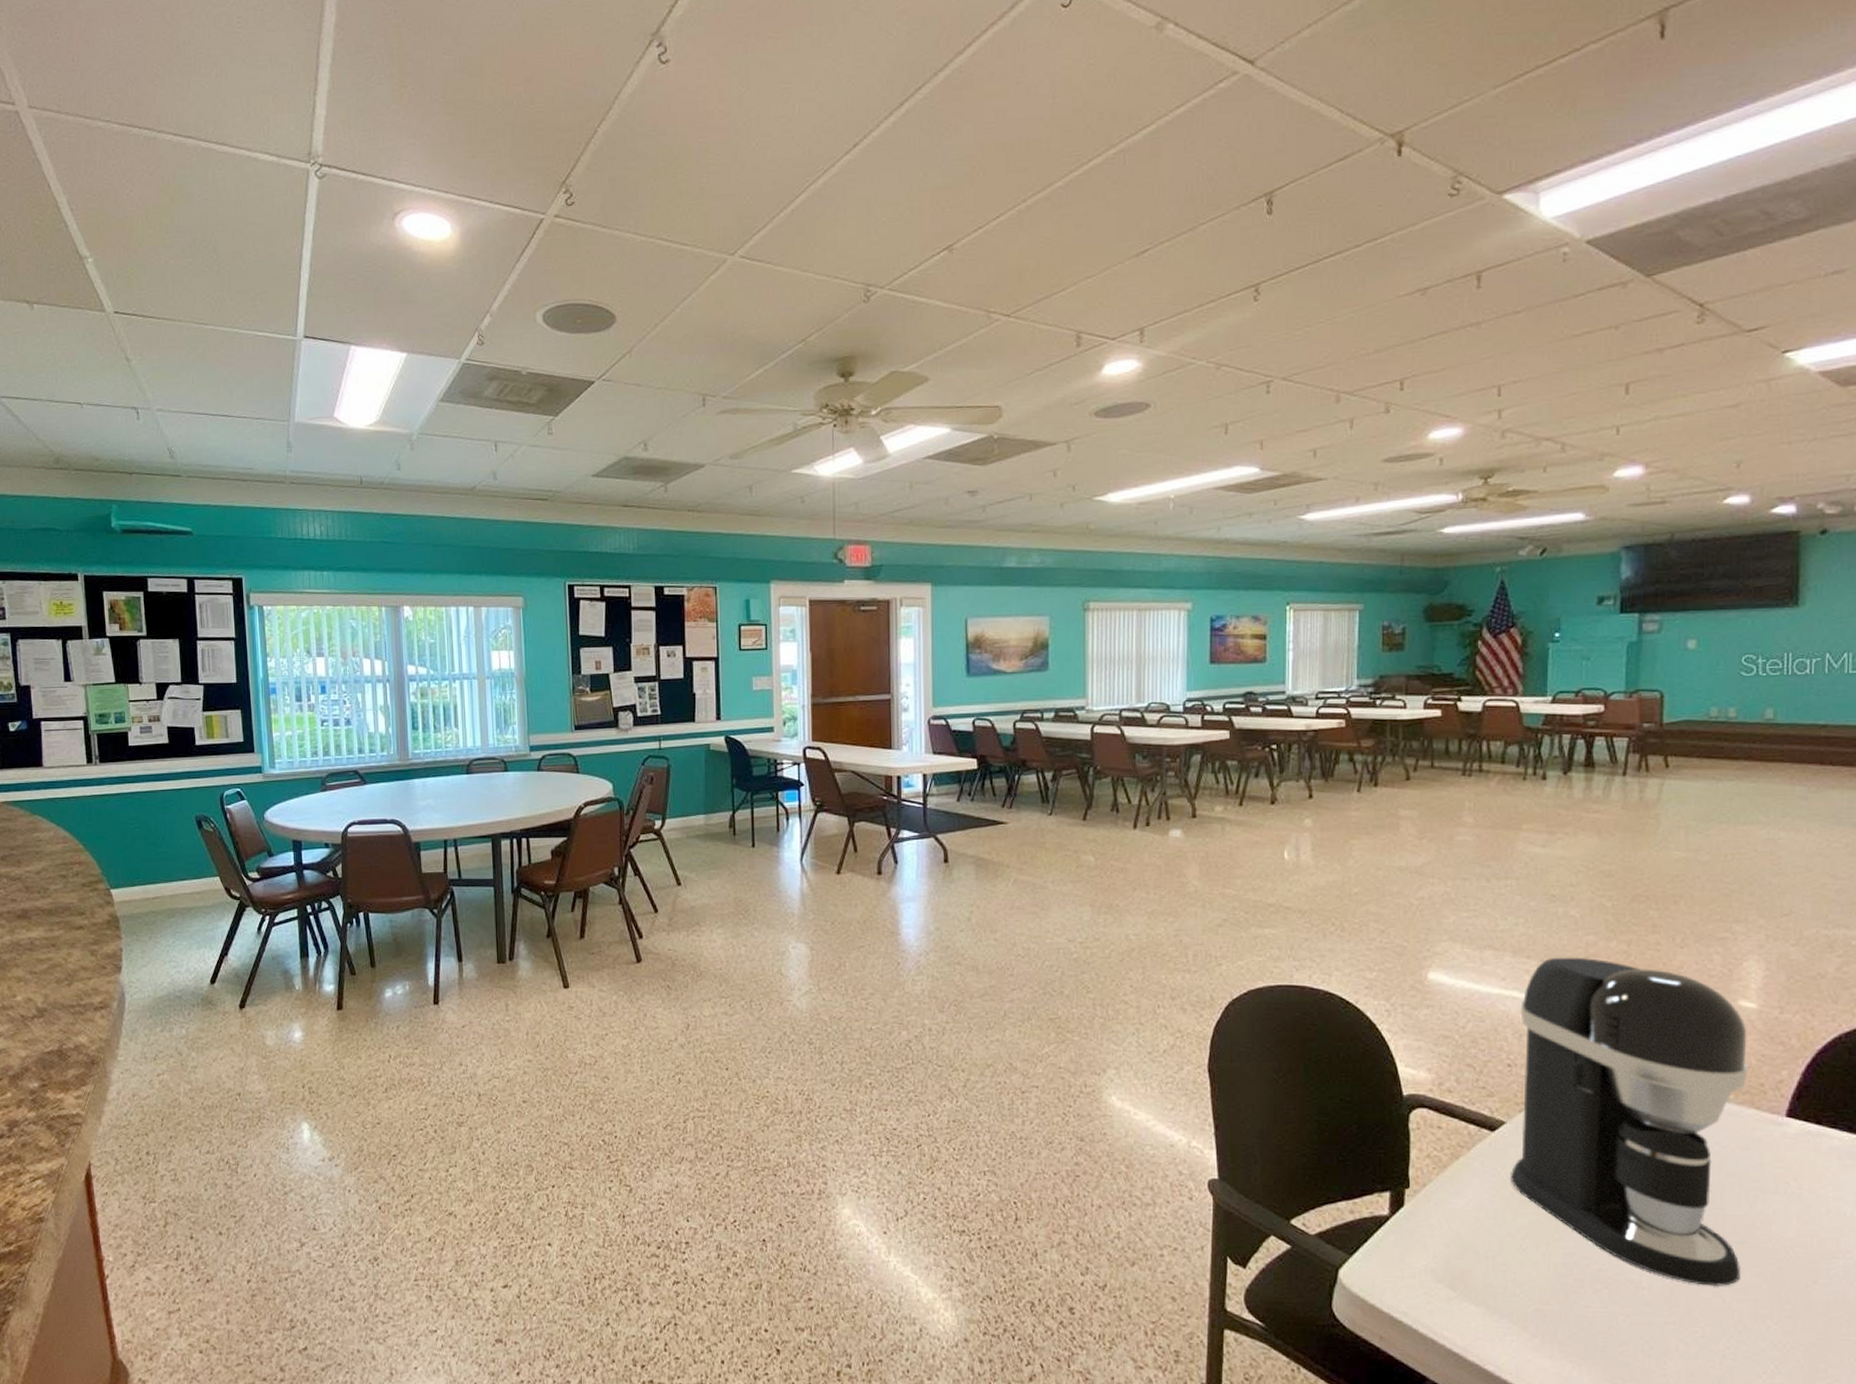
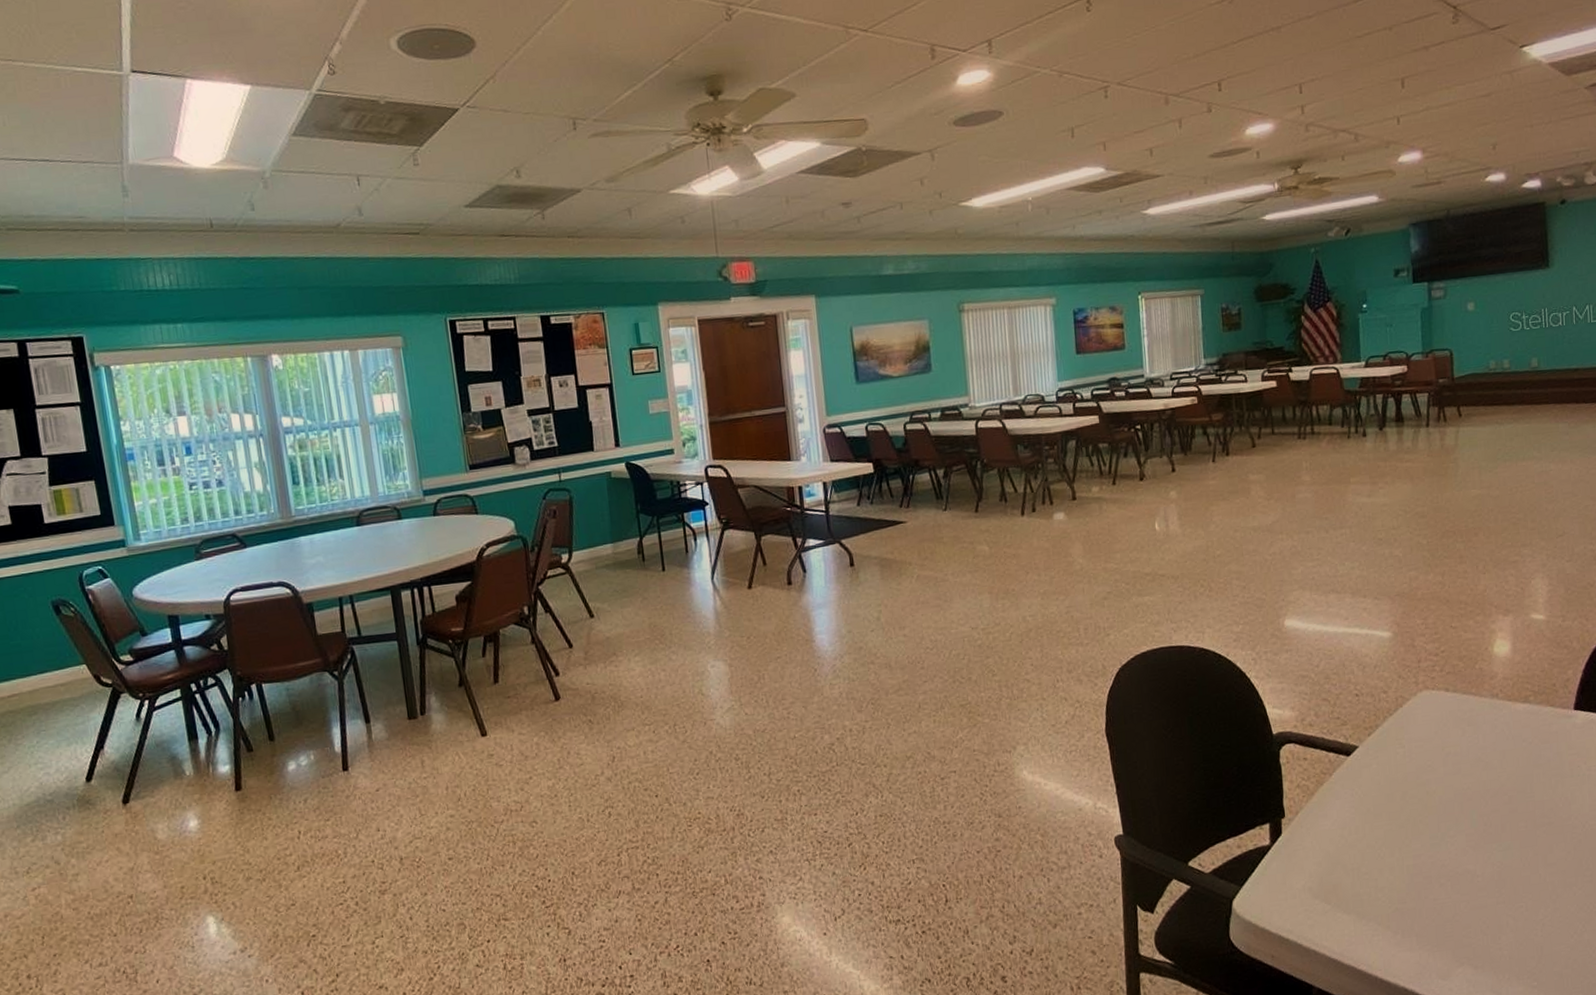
coffee maker: present [1511,957,1748,1286] -> none [1361,591,1550,866]

